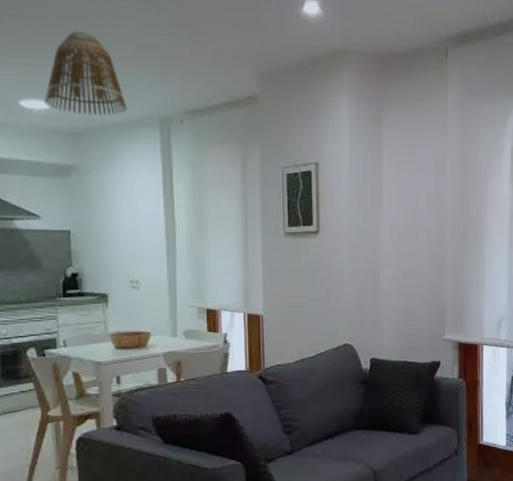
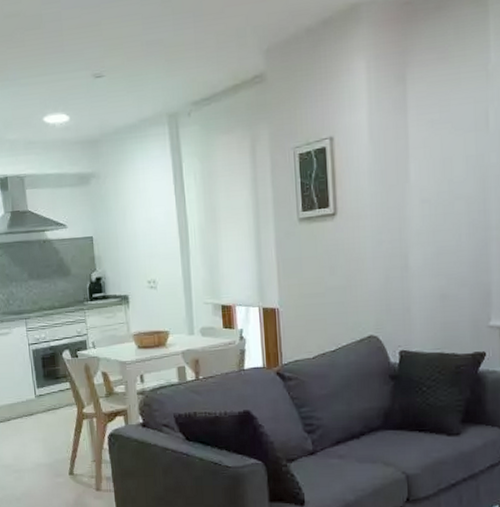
lamp shade: present [44,31,128,116] -> none [64,38,138,122]

